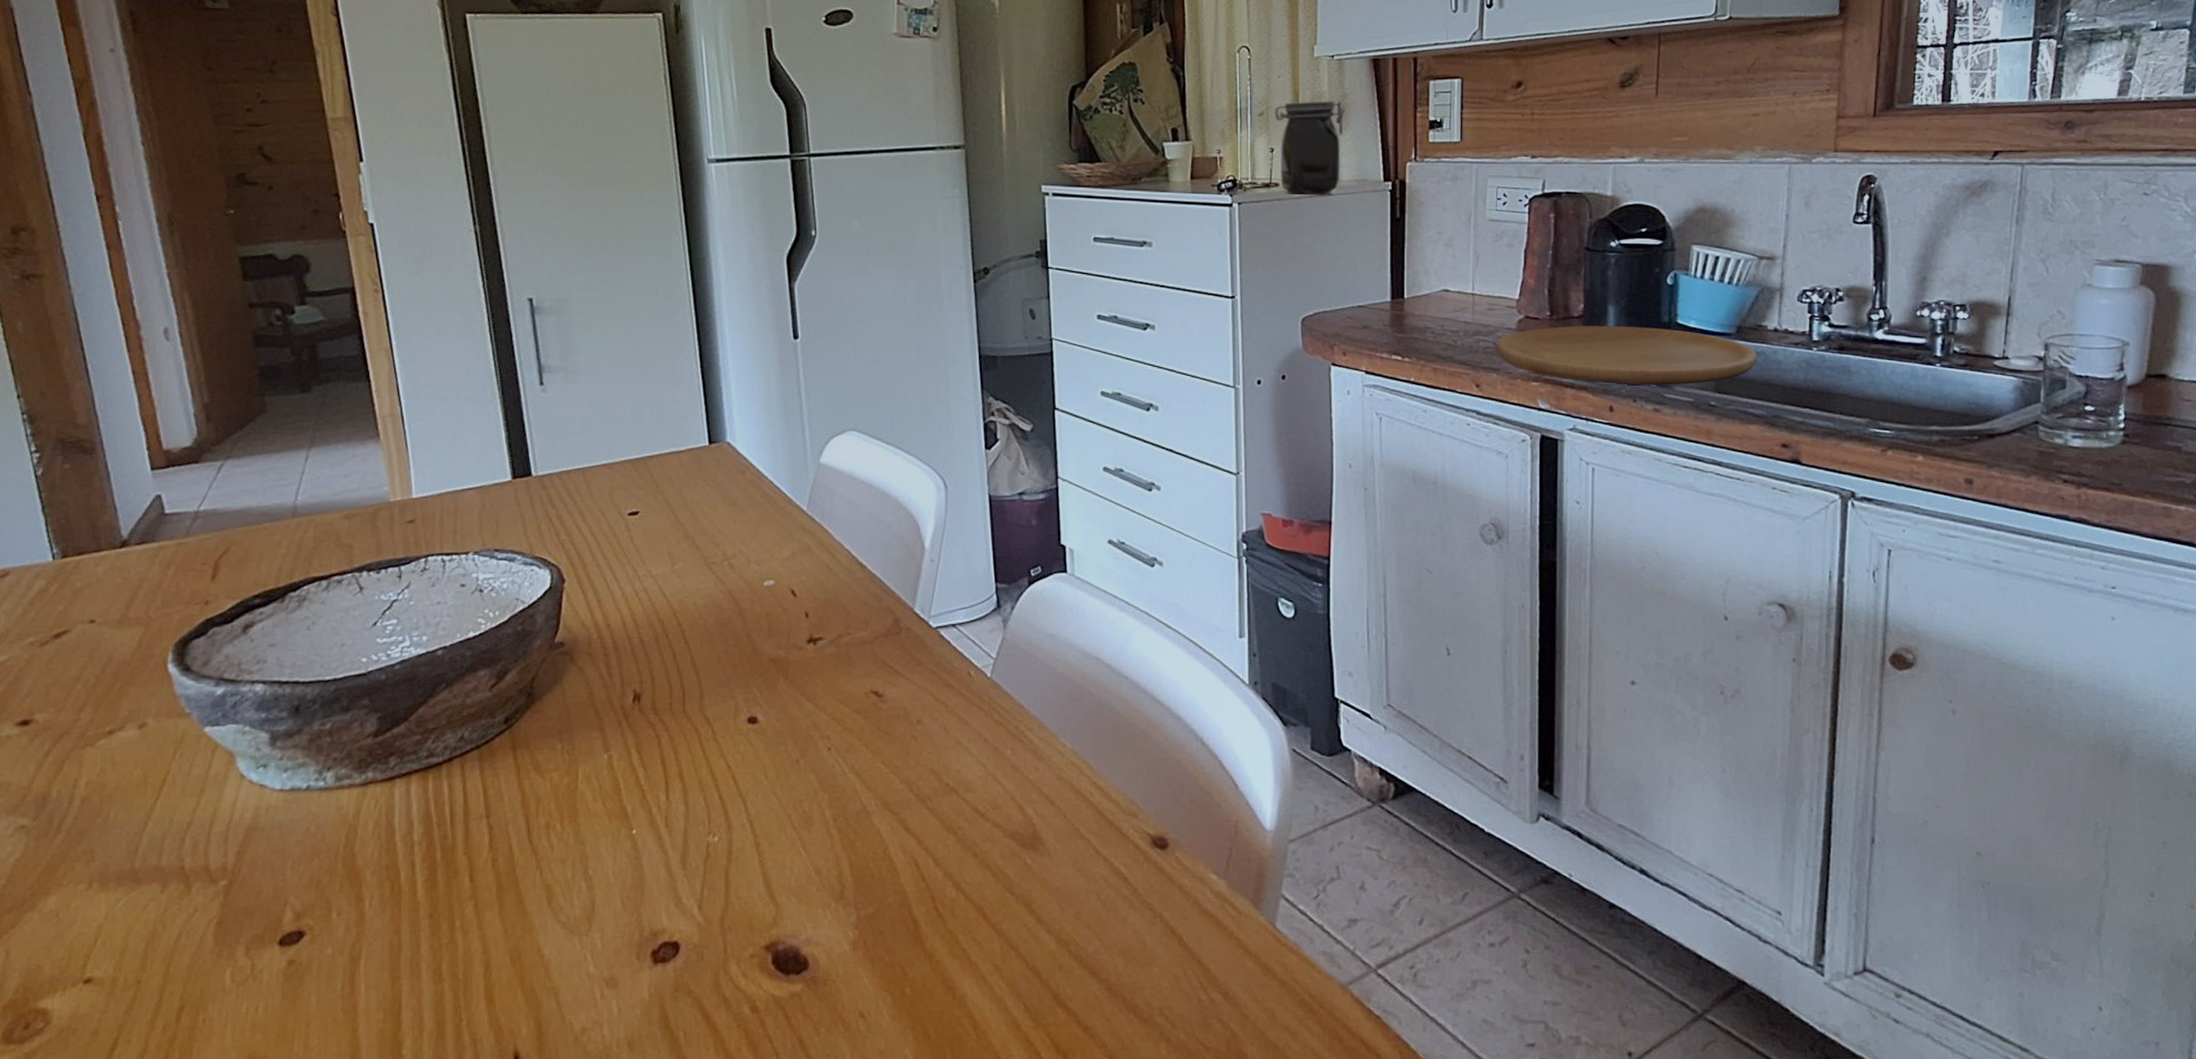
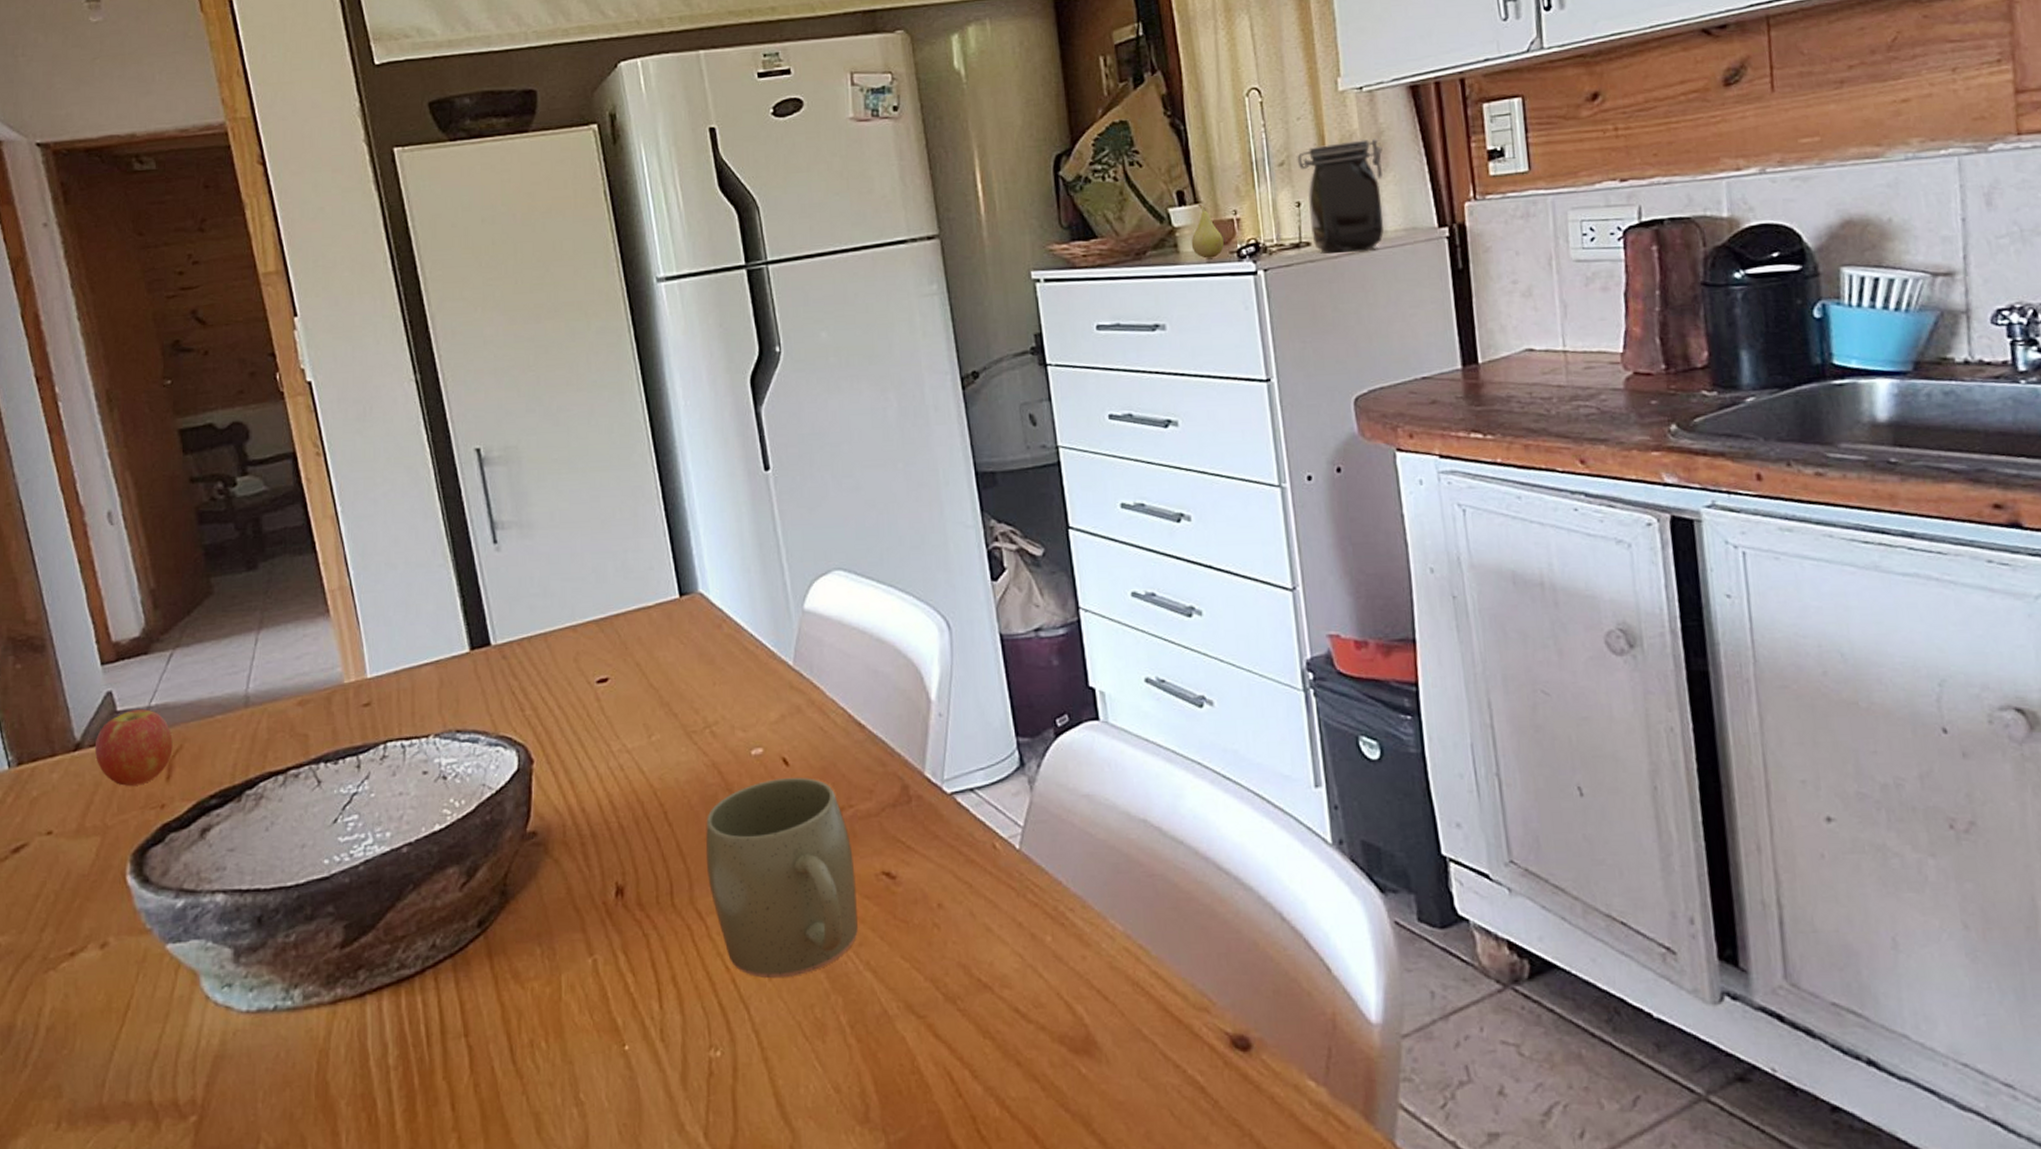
fruit: none [141,512,220,583] -> present [95,708,173,787]
mug: none [716,606,848,777] -> present [705,777,858,979]
fruit: none [1180,141,1207,189] -> present [1191,203,1224,259]
cutting board: present [1496,325,1758,385] -> none [1600,372,1947,446]

